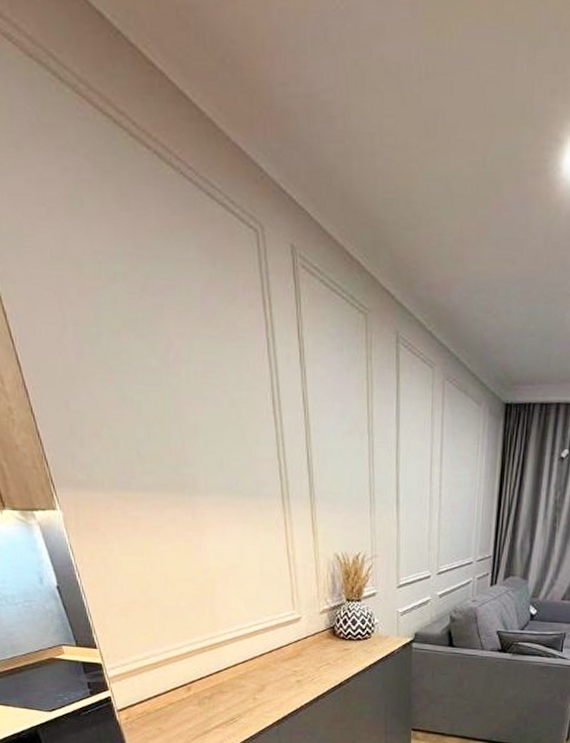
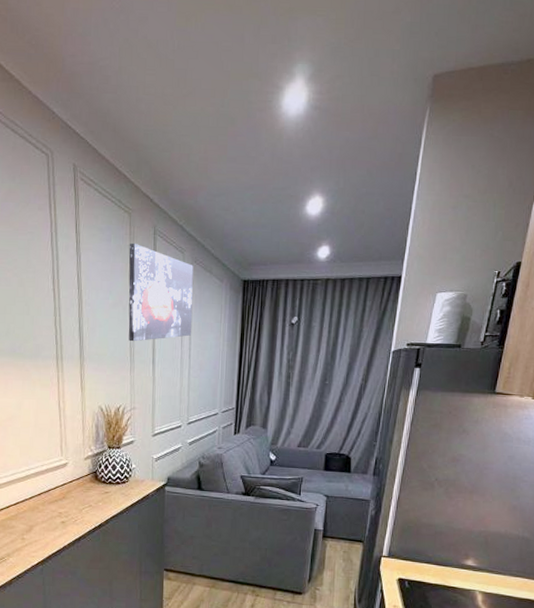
wall art: none [365,353,445,478] -> present [128,242,193,342]

